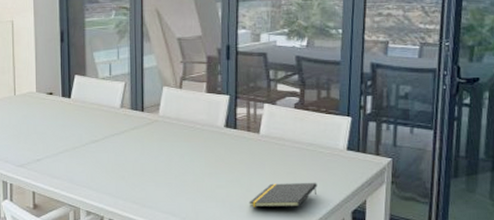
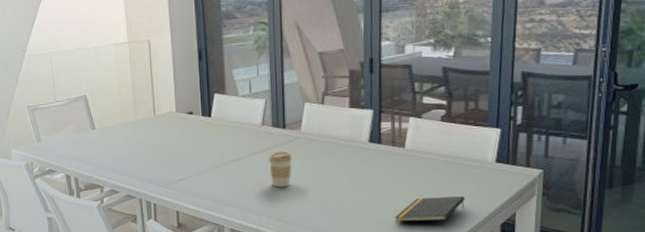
coffee cup: none [126,134,150,170] -> present [268,151,293,188]

